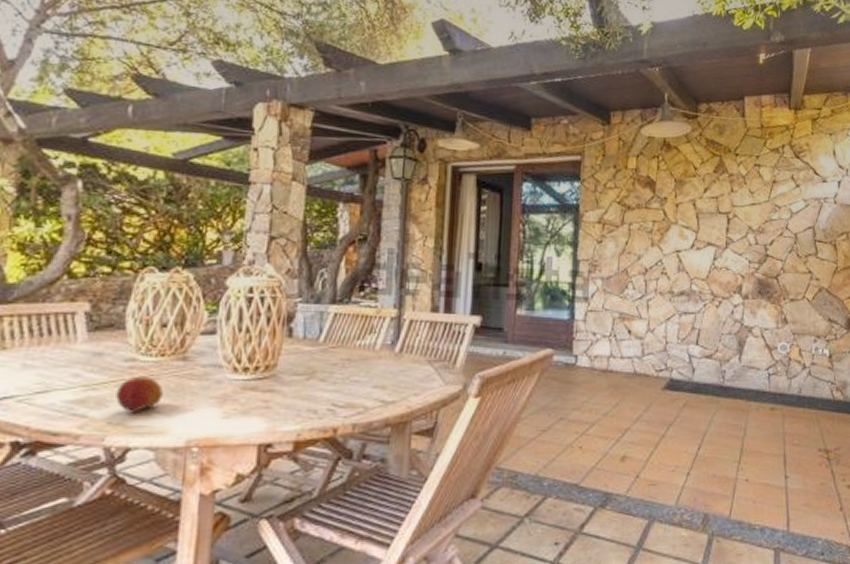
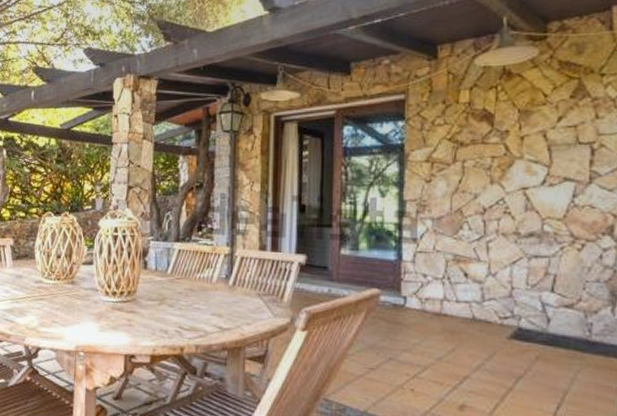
fruit: present [116,376,163,412] -> none [31,294,60,321]

